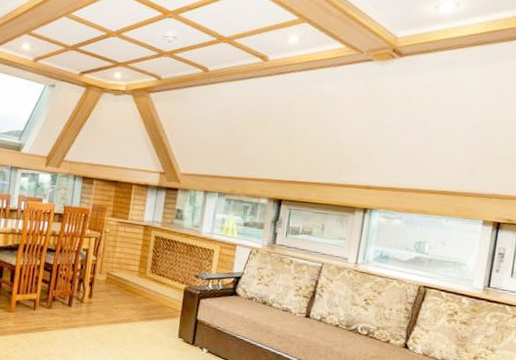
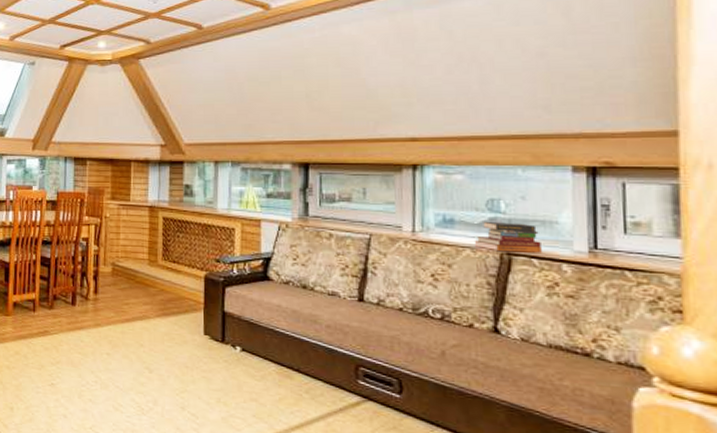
books: none [400,260,450,288] -> present [474,222,542,253]

